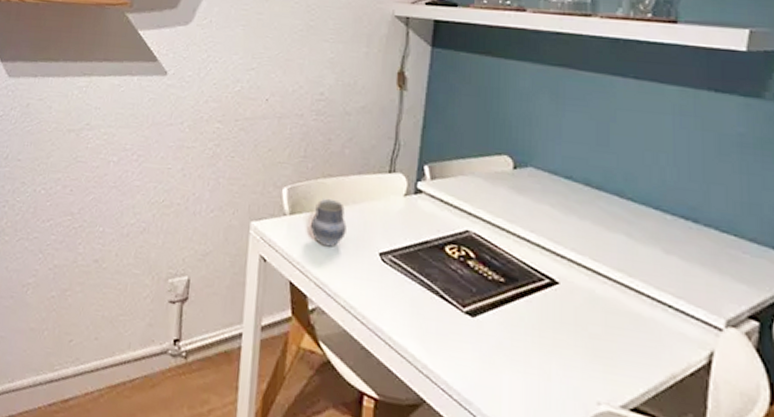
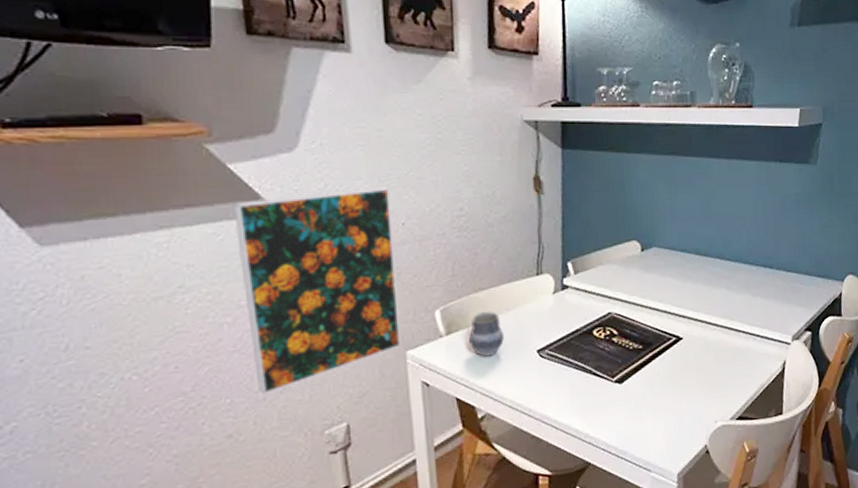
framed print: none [124,62,259,232] -> present [233,187,401,395]

